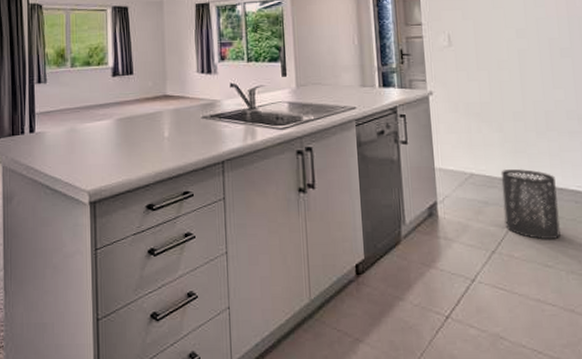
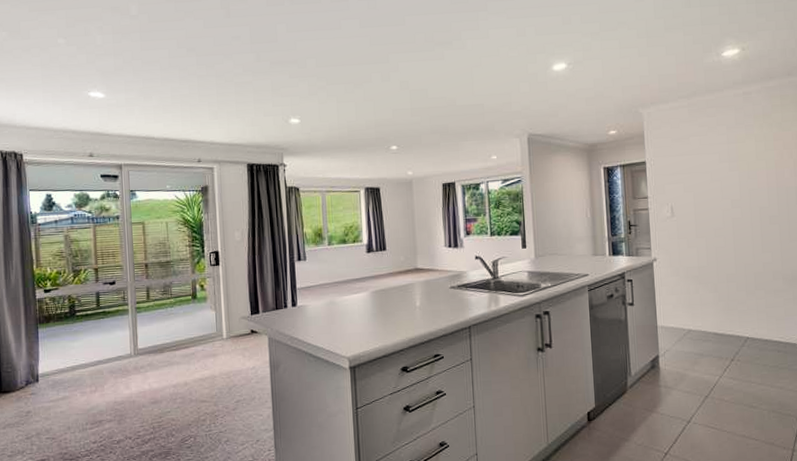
trash can: present [500,169,561,240] -> none [714,324,764,385]

